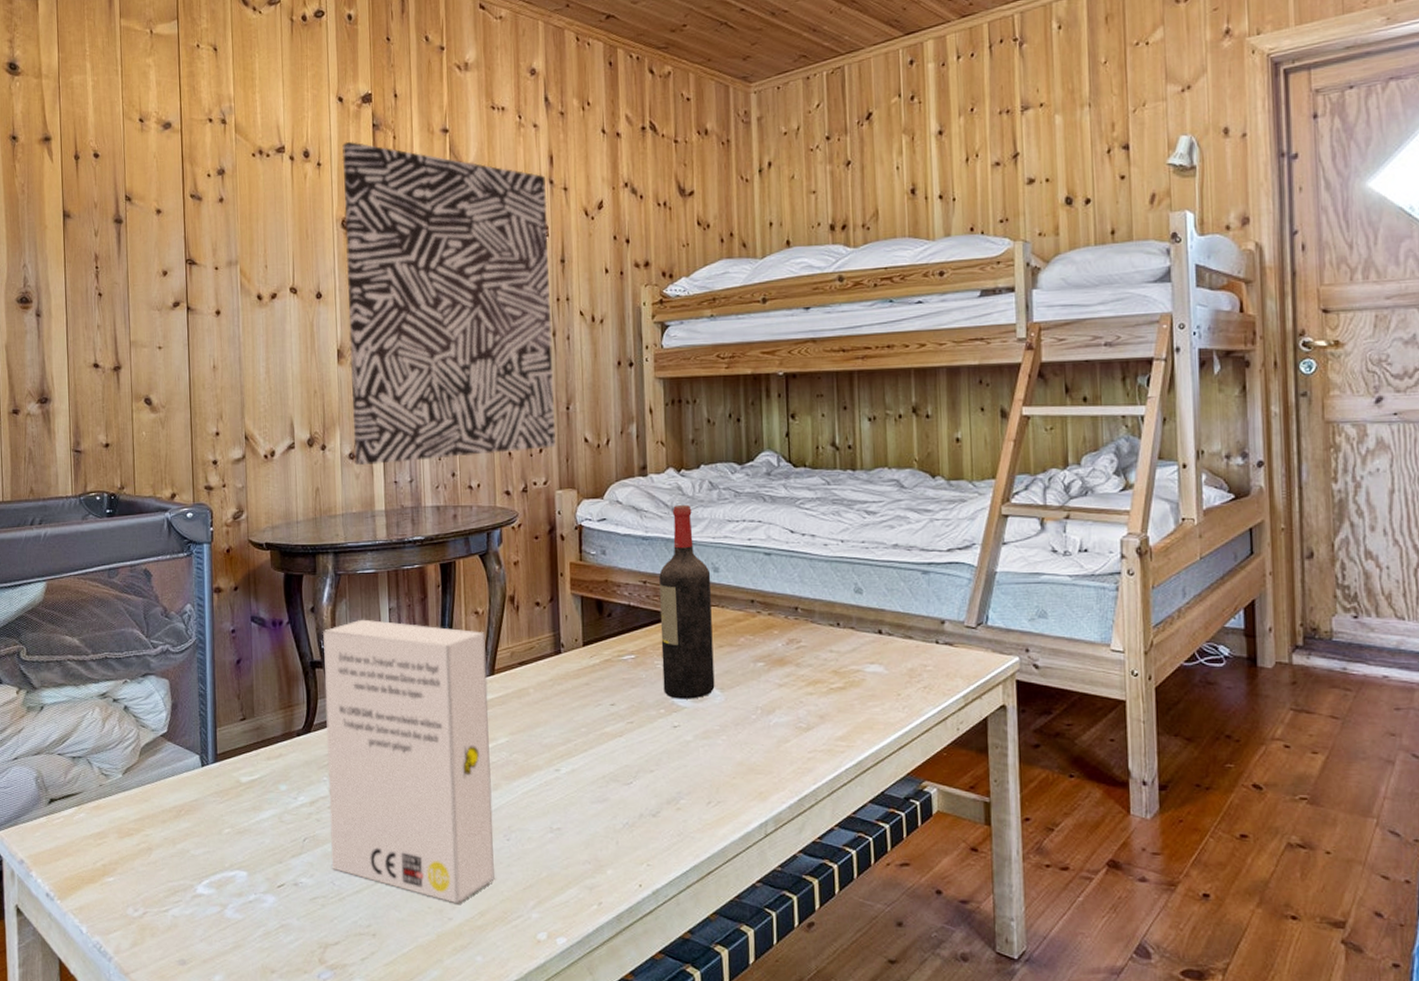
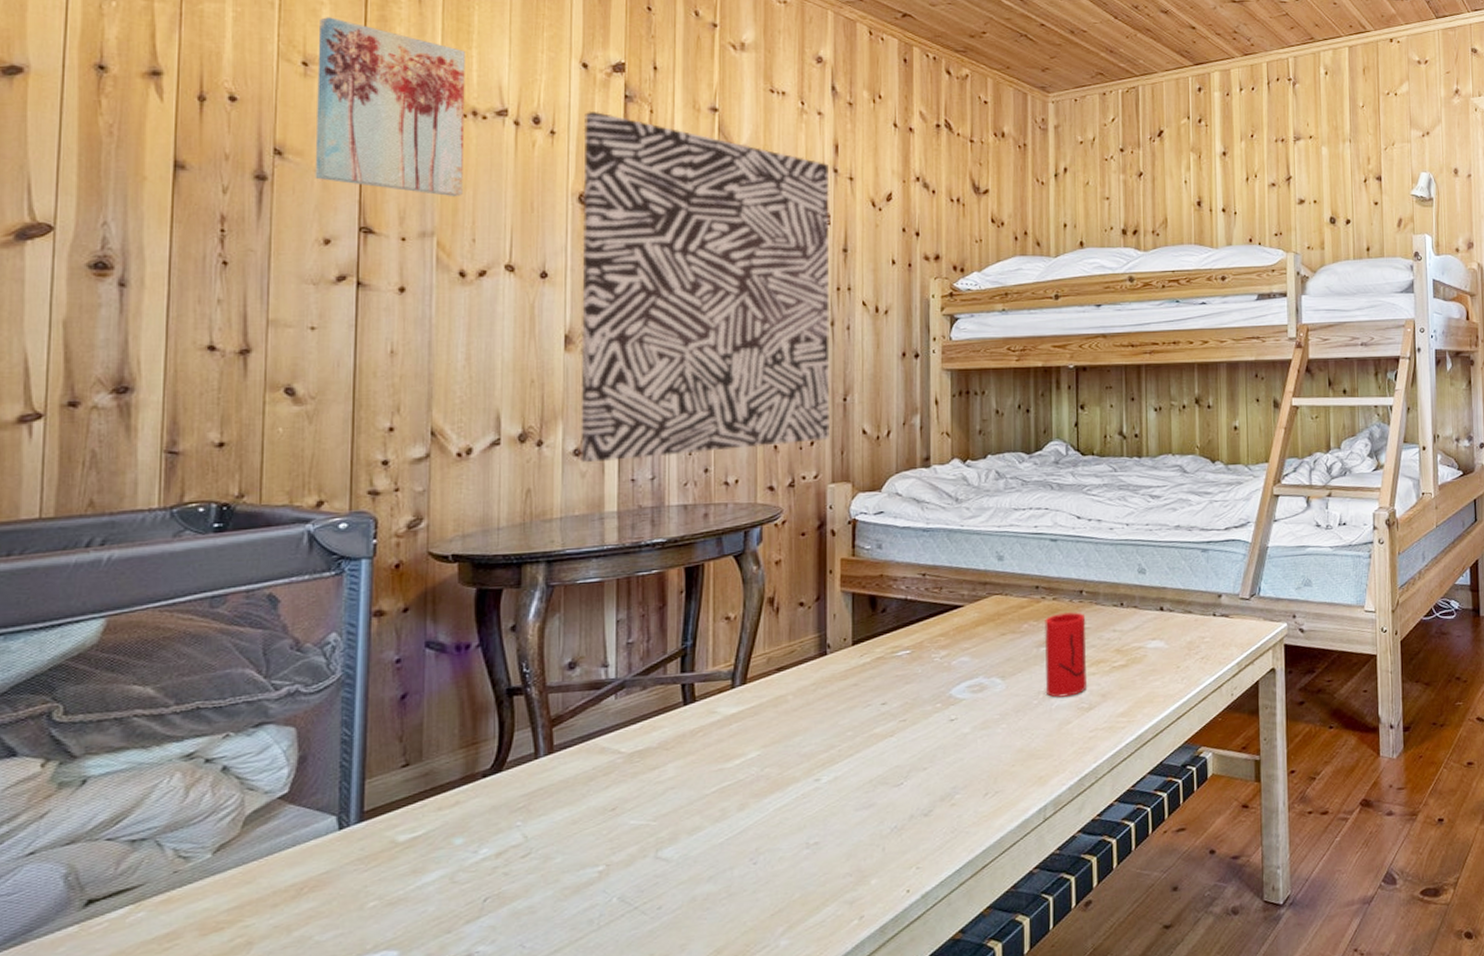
wall art: none [149,77,256,229] -> present [315,17,465,197]
board game: present [322,619,495,904] -> none [521,634,738,945]
wine bottle: present [659,505,715,699] -> none [939,495,996,692]
cup: none [760,628,804,714] -> present [1044,611,1086,698]

